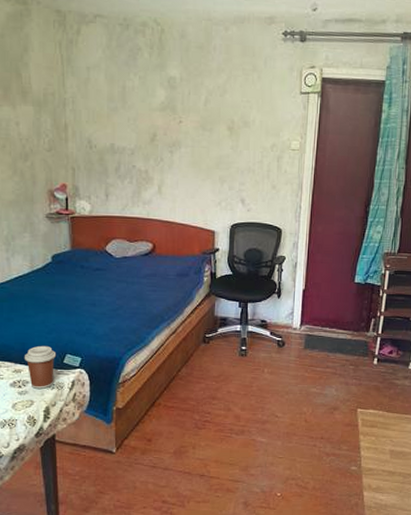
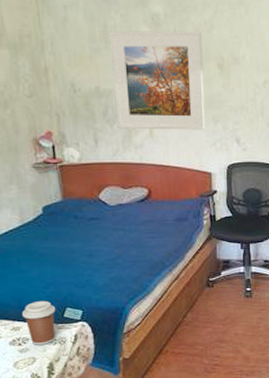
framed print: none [127,92,215,189] -> present [109,30,206,130]

